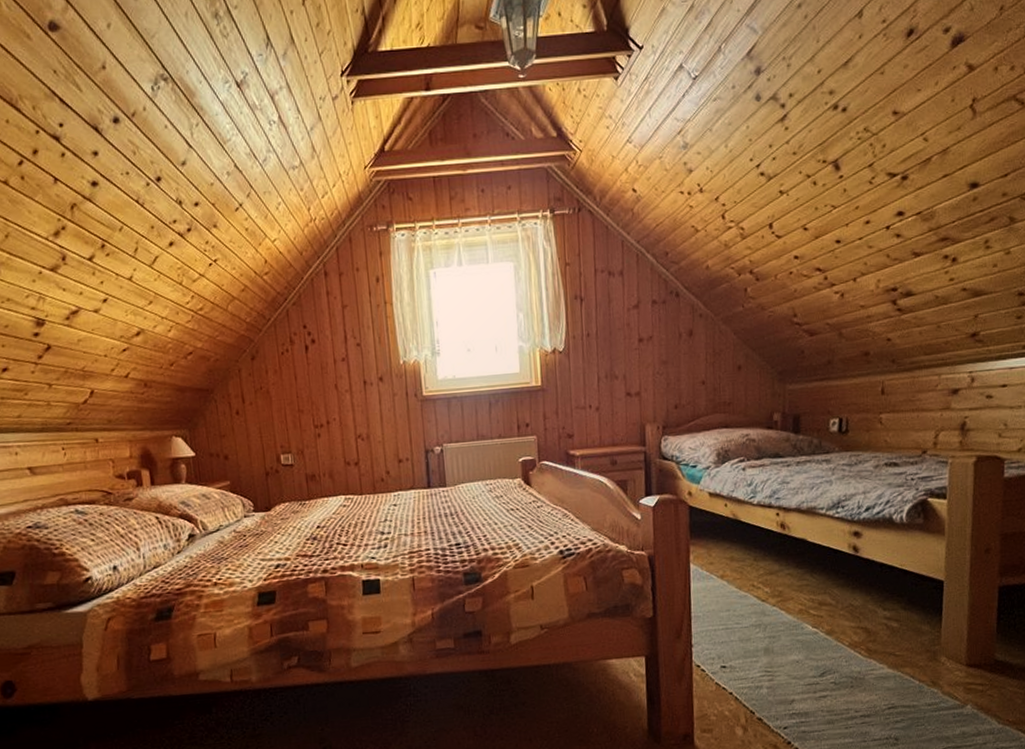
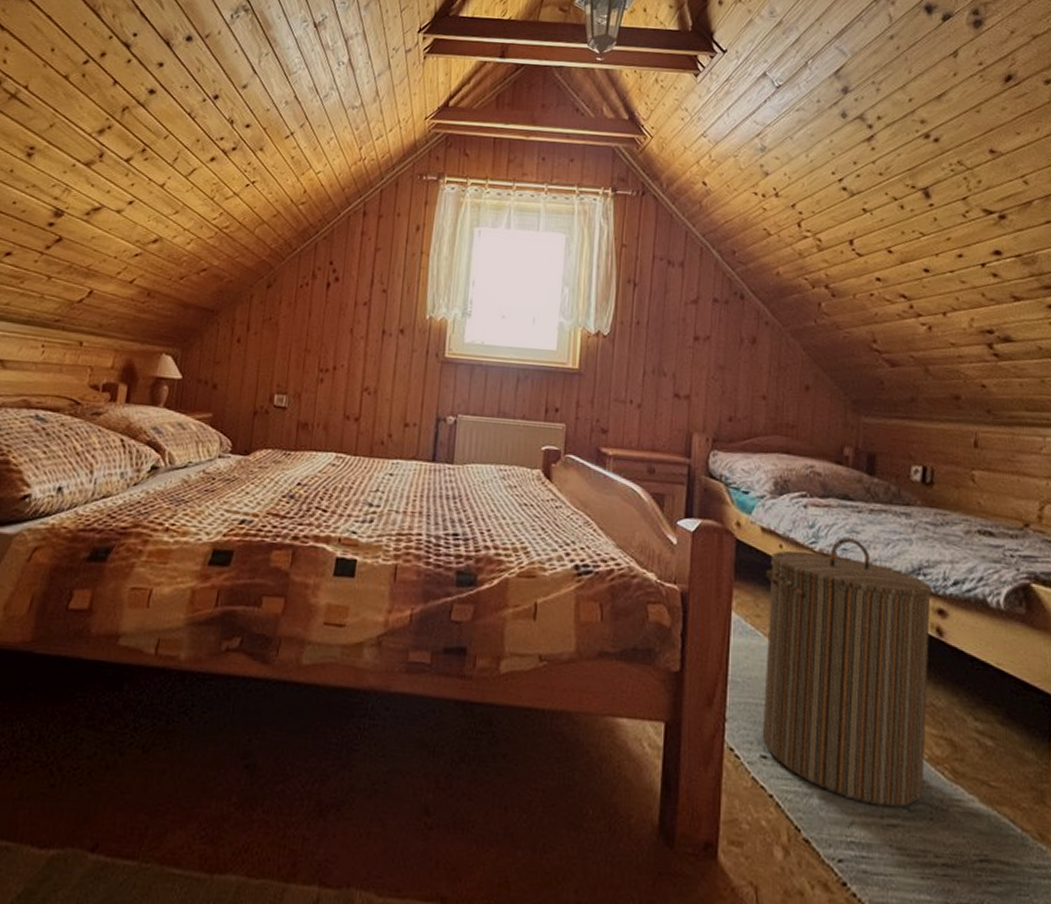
laundry hamper: none [715,488,849,686] -> present [762,537,932,808]

